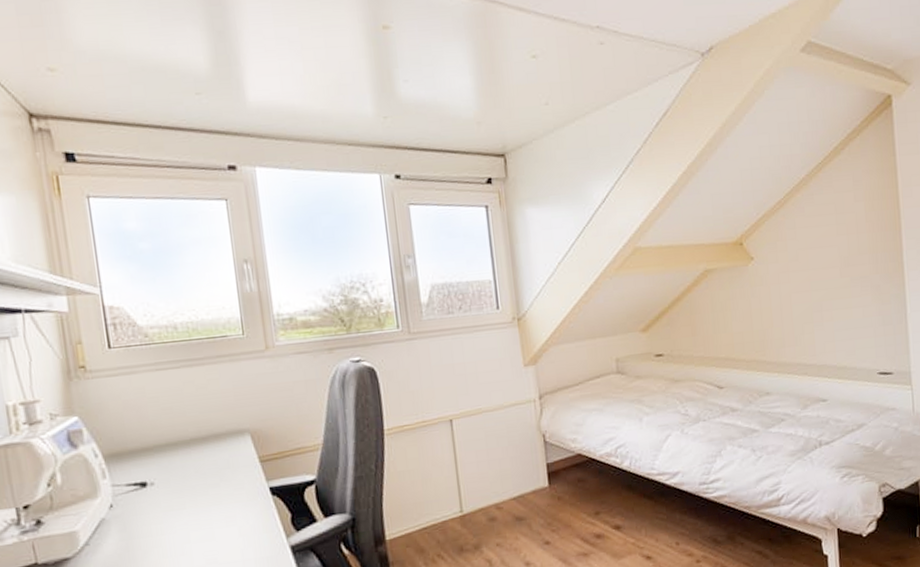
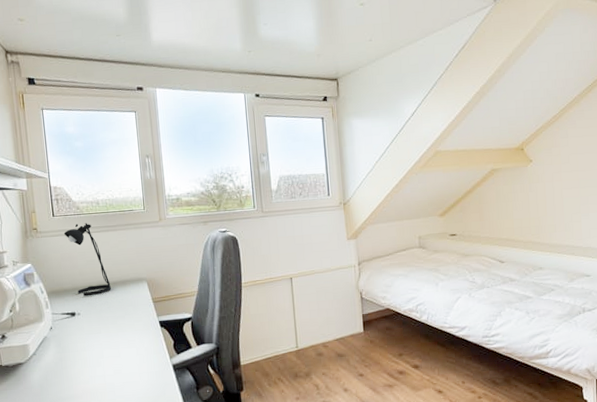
desk lamp: none [126,356,199,459] -> present [63,223,111,297]

